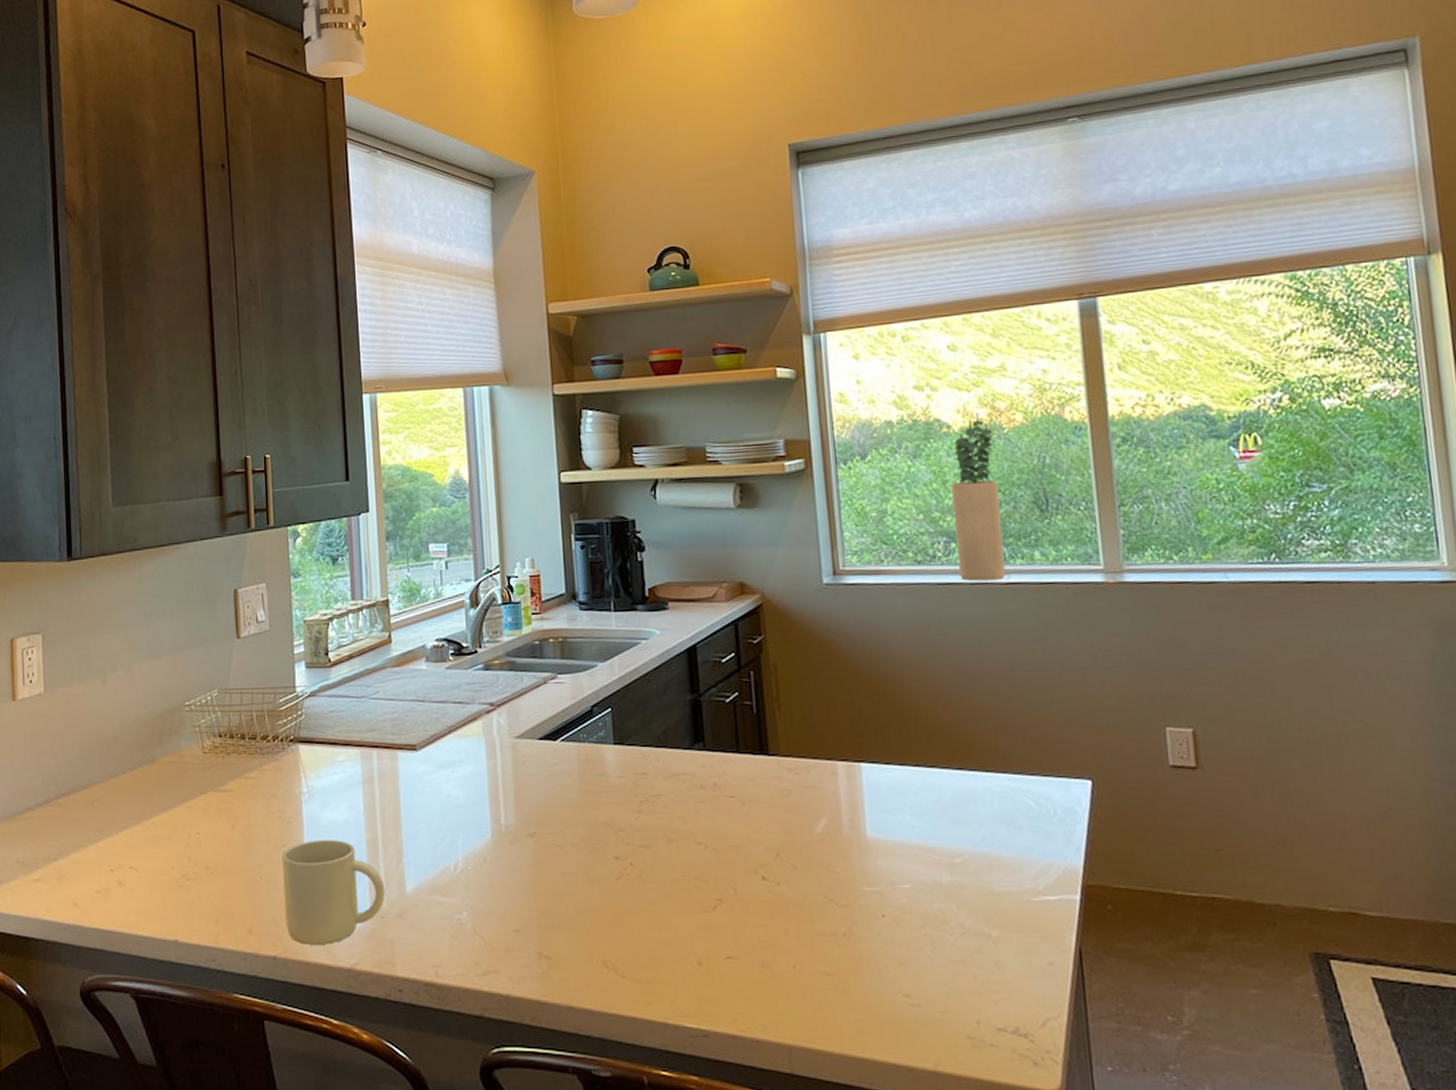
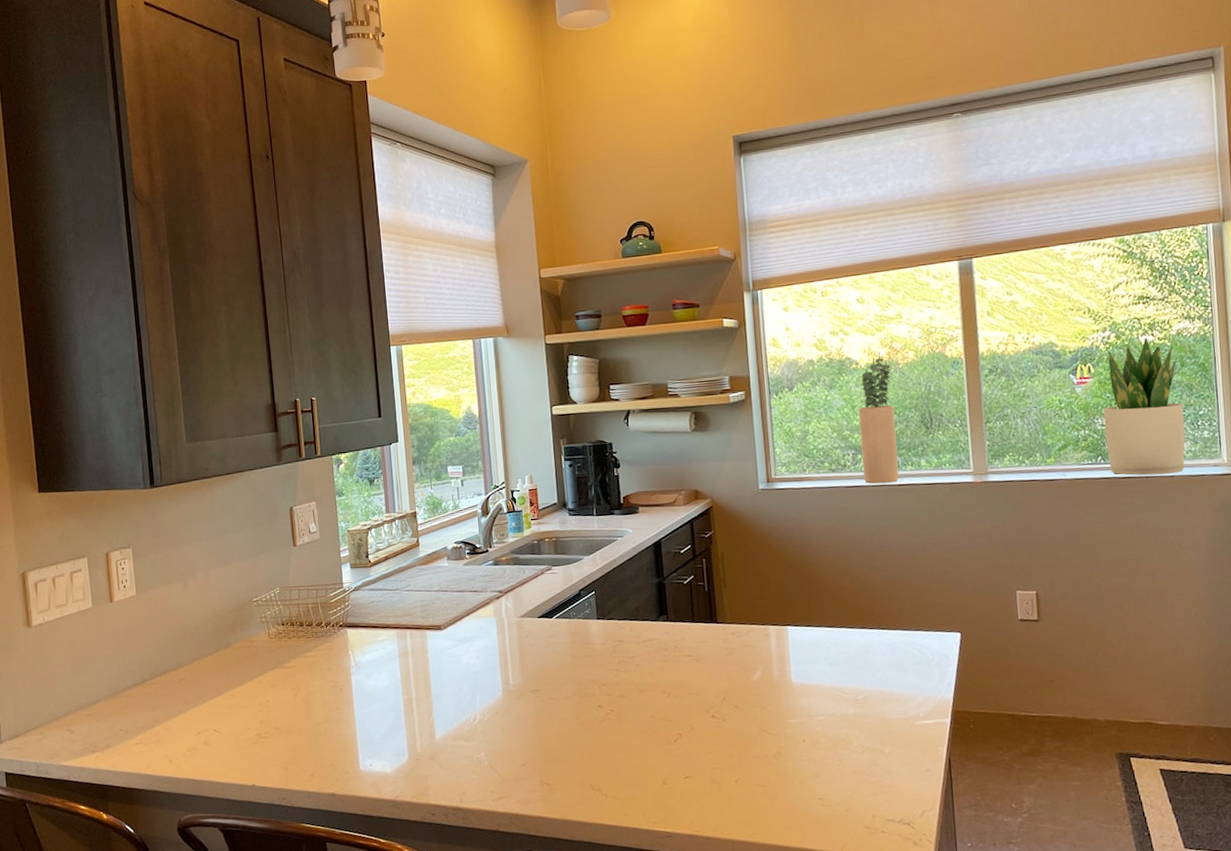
mug: present [282,840,385,945] -> none [336,702,420,783]
planter: none [1276,401,1390,581] -> present [1103,337,1186,476]

